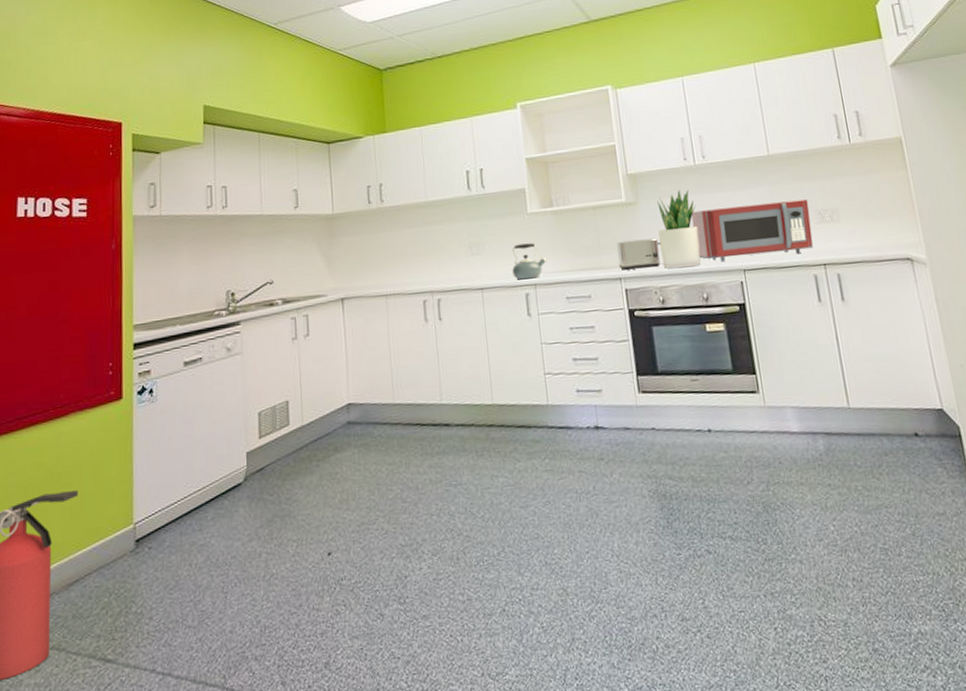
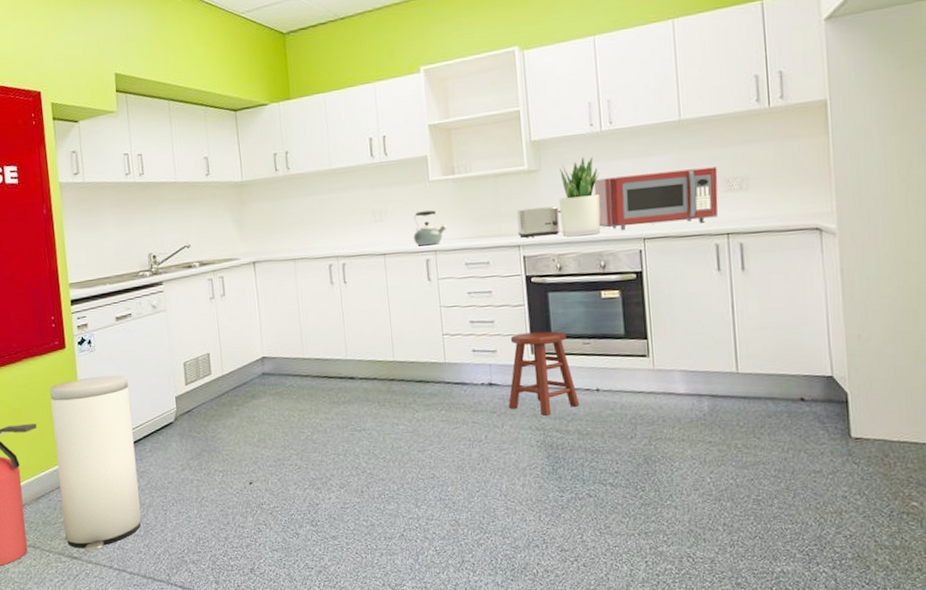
pedal bin: none [98,428,197,652] -> present [49,375,142,552]
stool: none [615,367,692,461] -> present [509,331,580,416]

